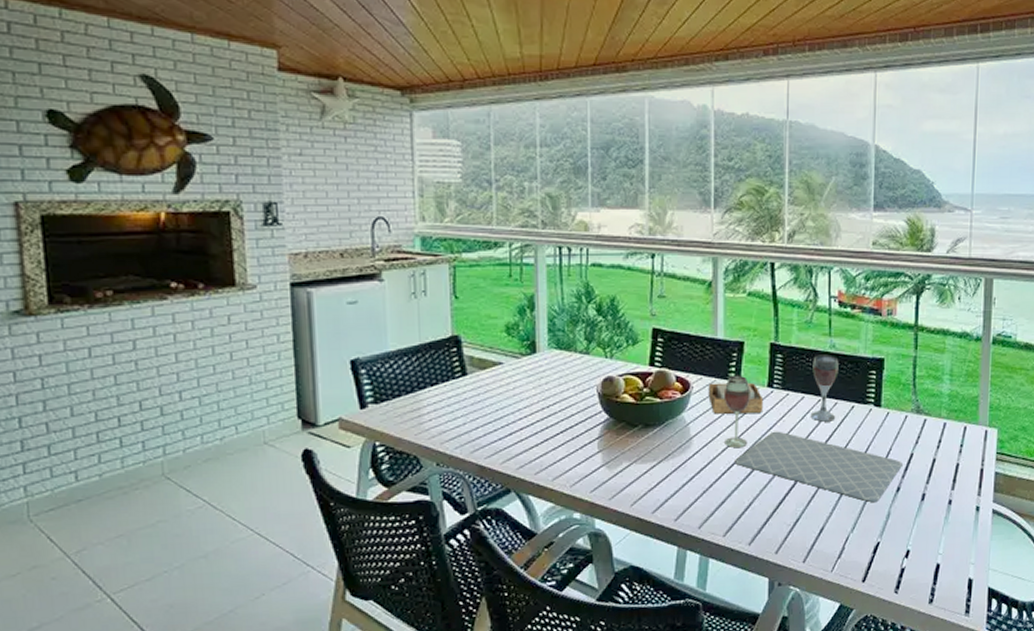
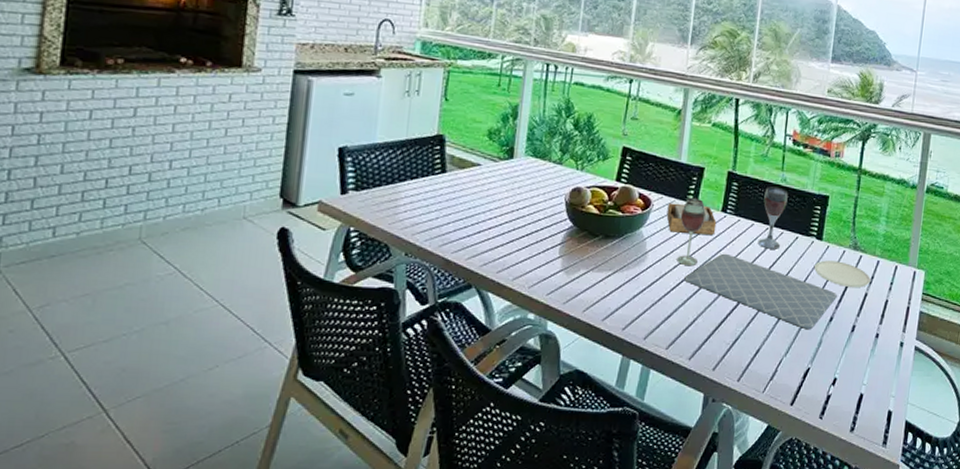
plate: none [874,427,939,454] -> present [813,260,871,287]

